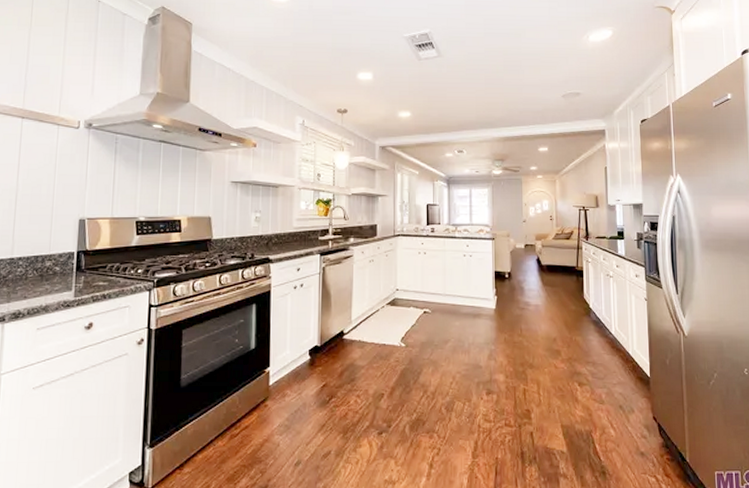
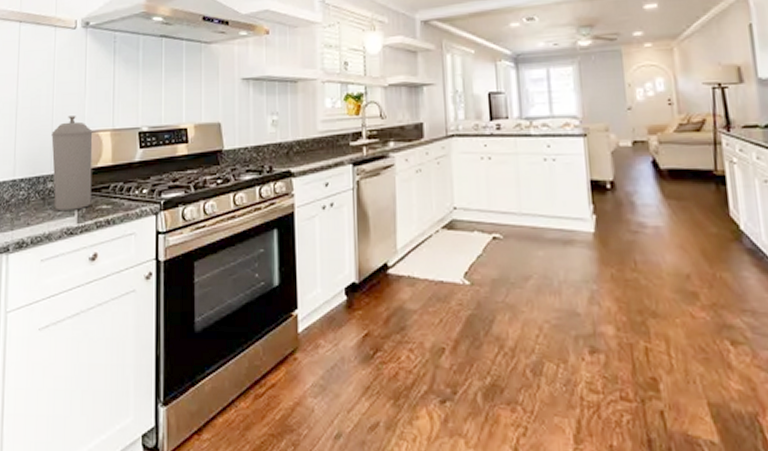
canister: none [51,204,92,287] -> present [51,116,93,212]

